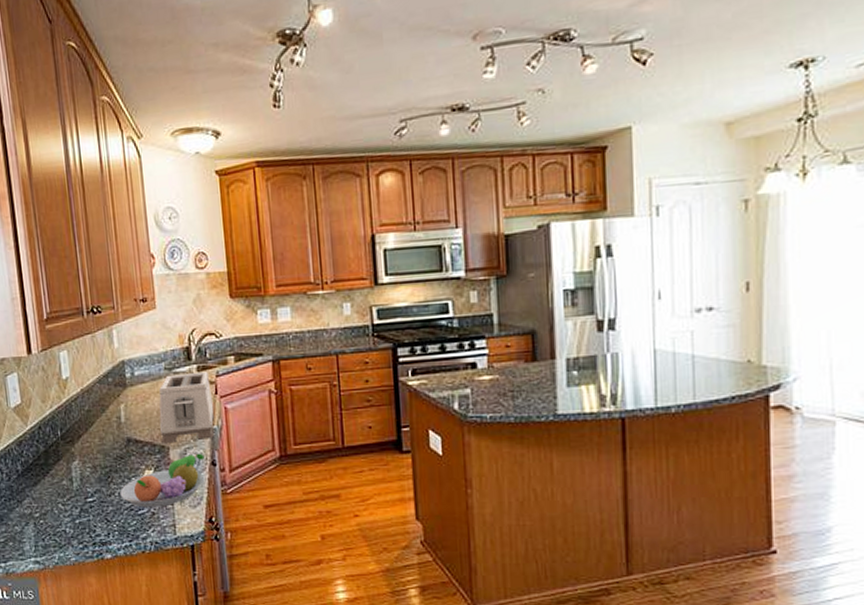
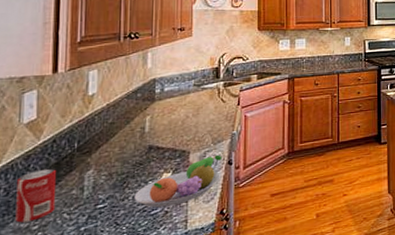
beverage can: none [15,456,51,509] -> present [15,168,57,223]
toaster: present [159,371,215,444] -> none [182,87,235,149]

